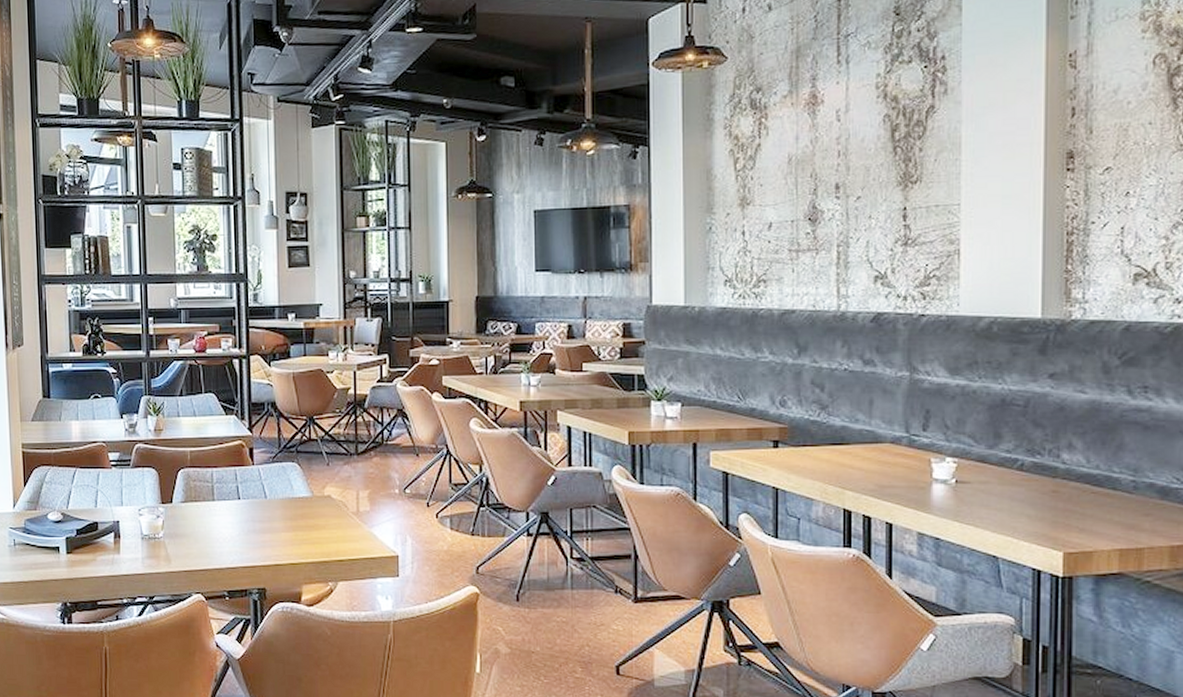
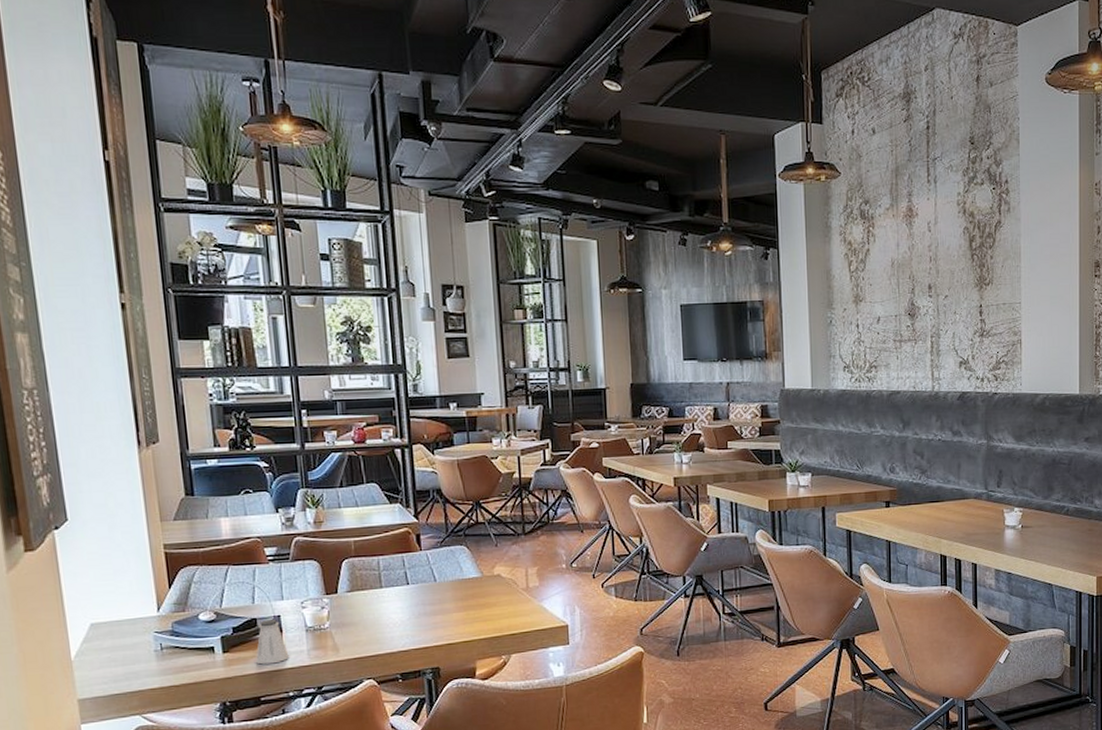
saltshaker: none [95,524,125,569] -> present [256,619,289,665]

